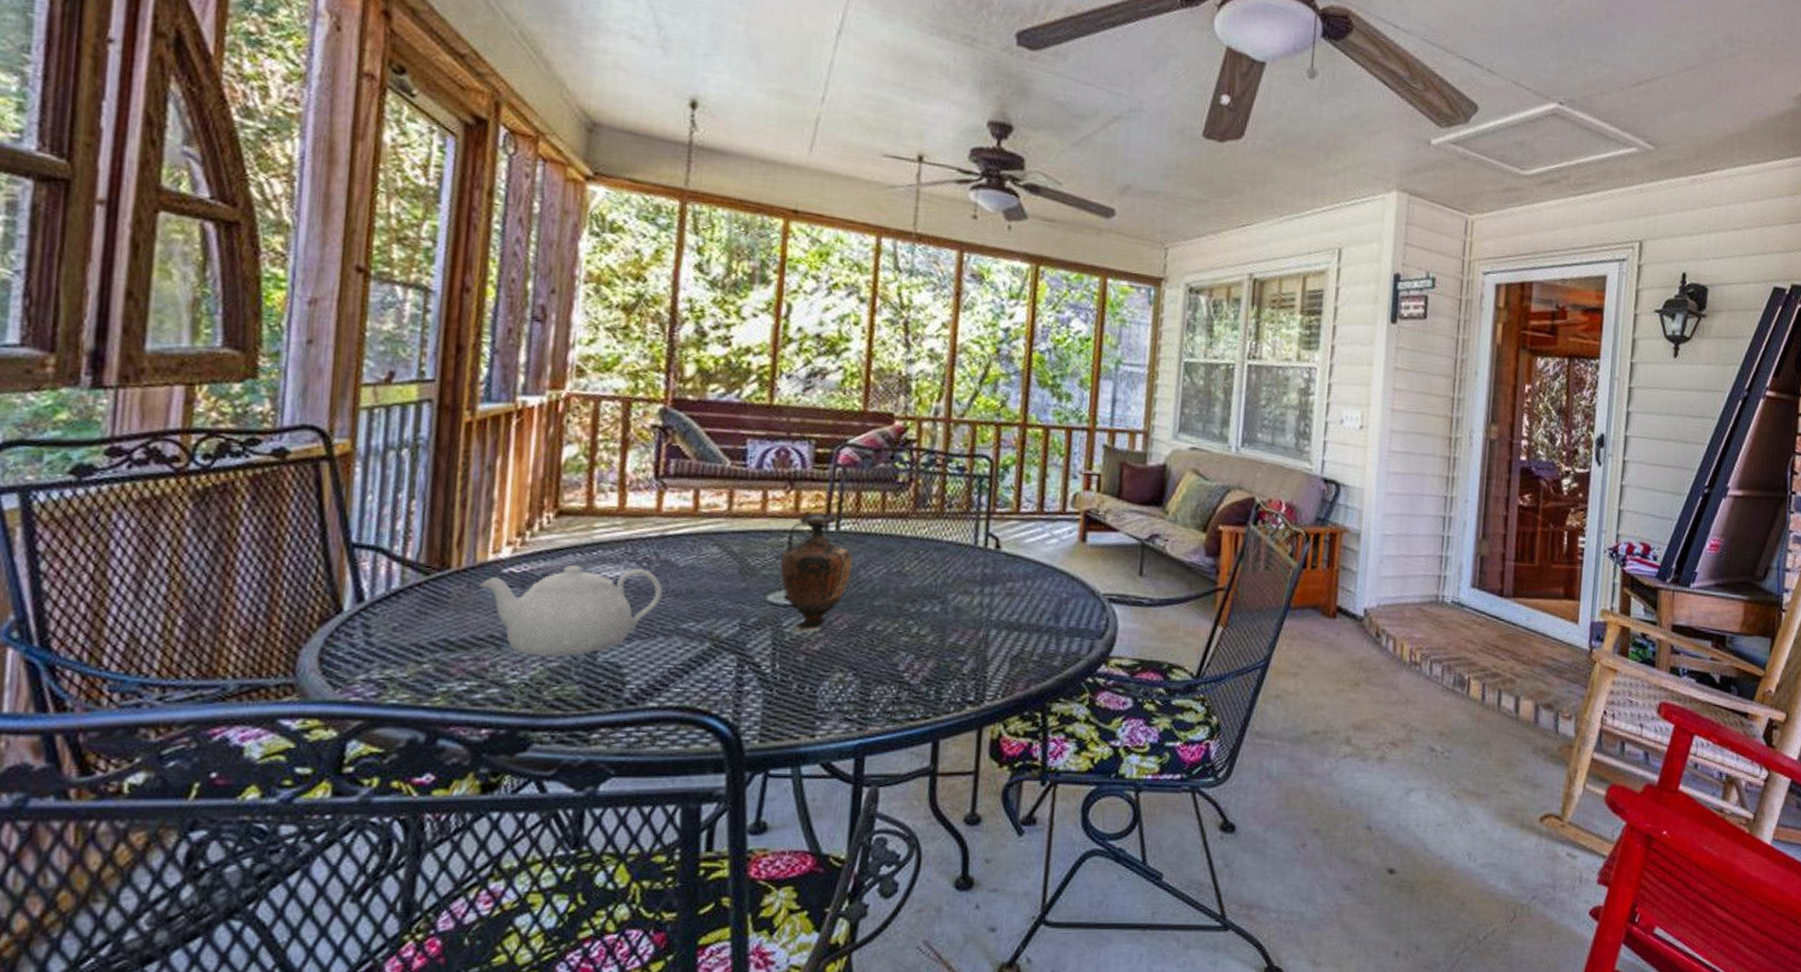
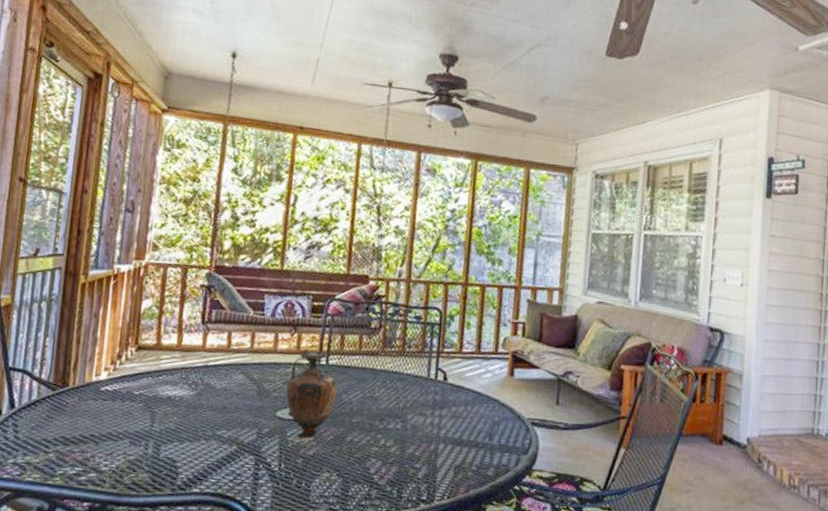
teapot: present [479,564,662,657] -> none [86,385,205,452]

